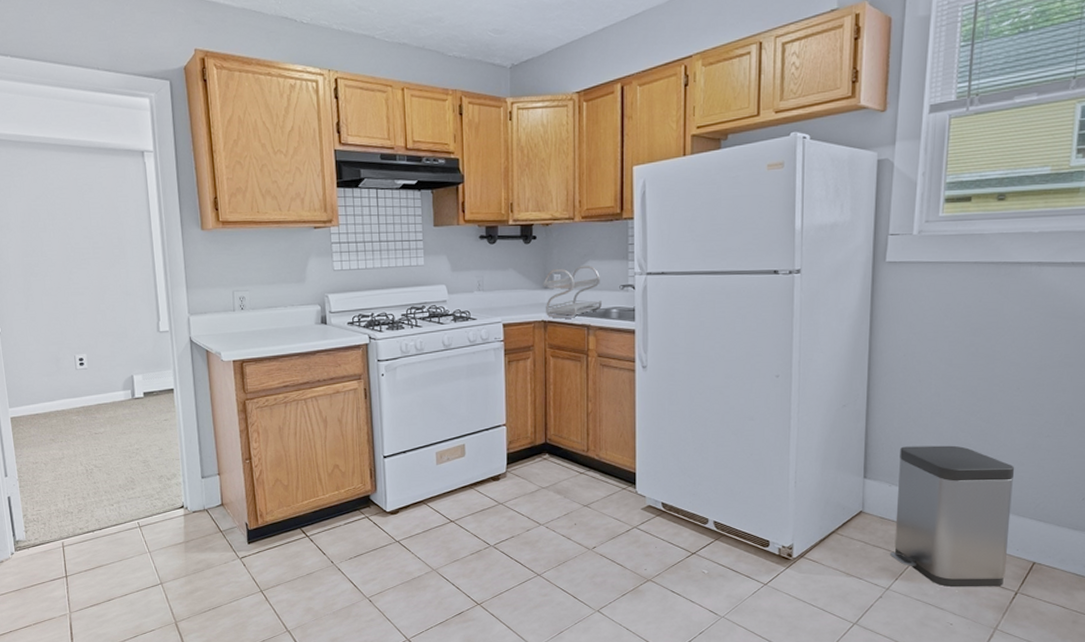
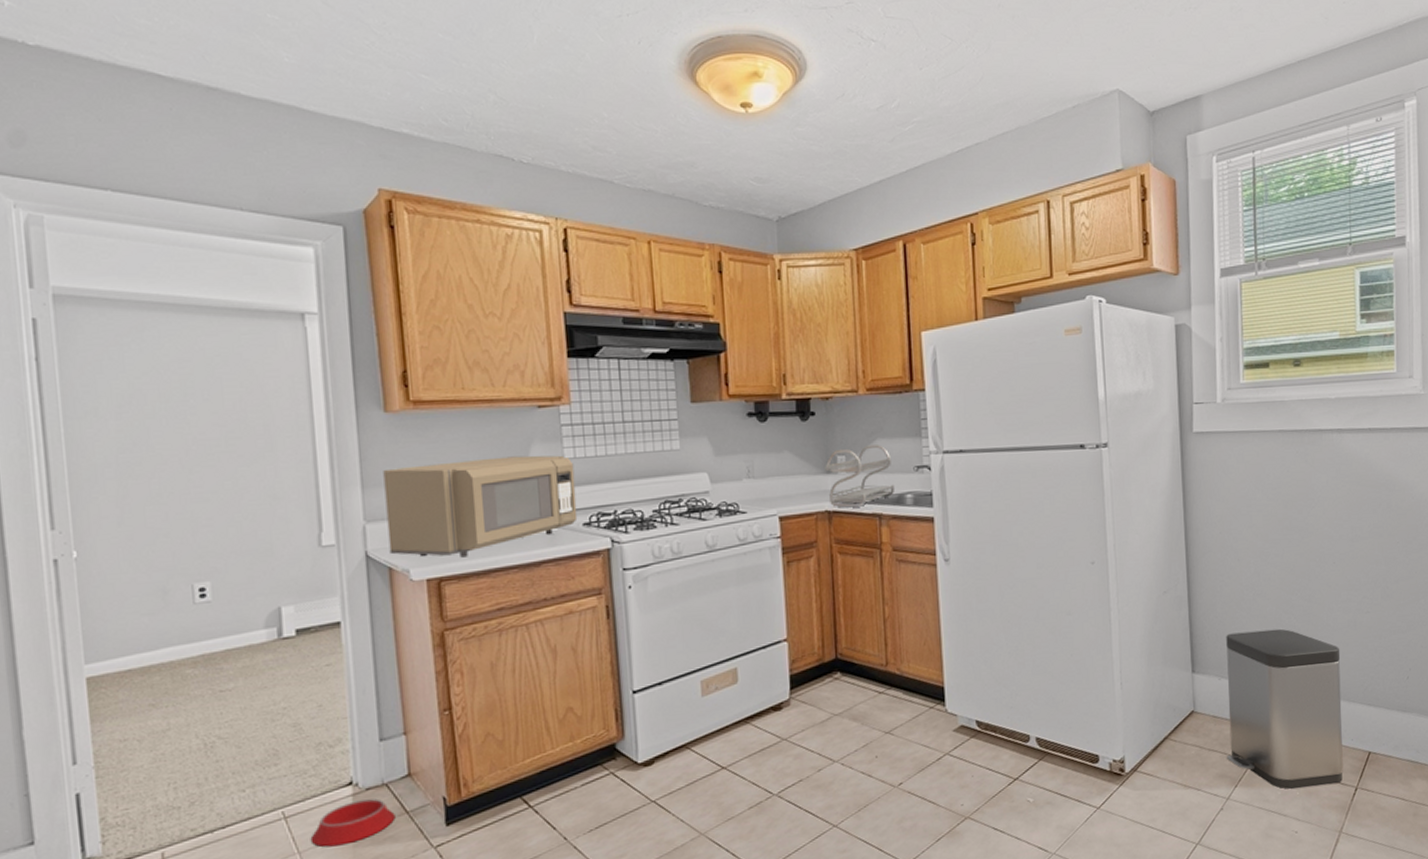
pet bowl: none [156,519,213,550] -> present [310,799,395,847]
microwave: none [201,267,344,345] -> present [383,455,578,558]

